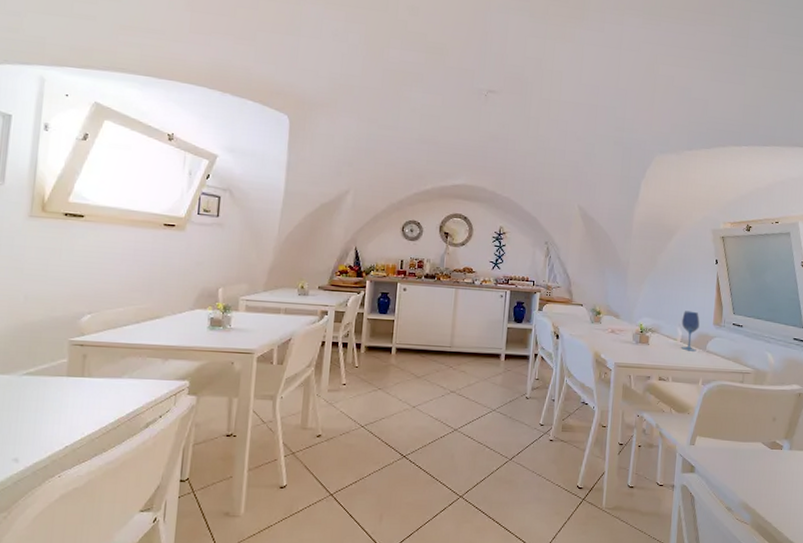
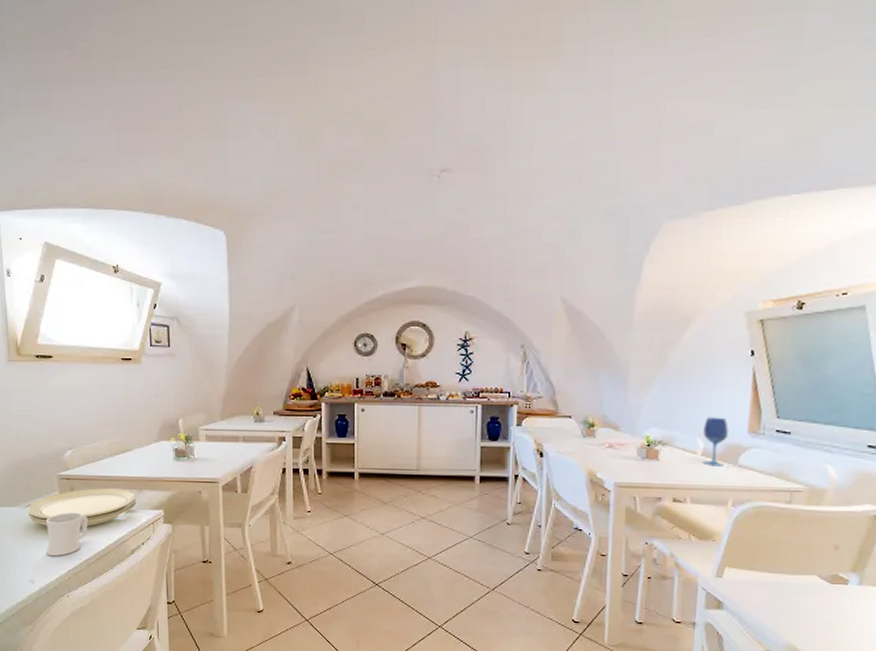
plate: none [24,356,160,399] -> present [27,488,137,527]
mug: none [40,381,99,430] -> present [45,512,88,556]

